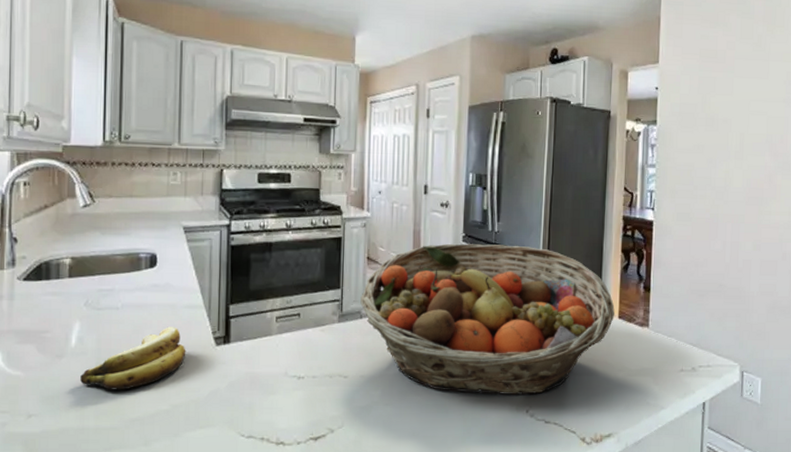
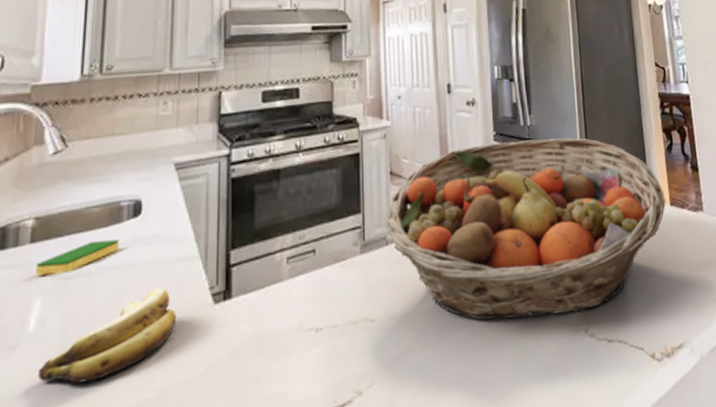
dish sponge: none [74,283,139,305] -> present [36,239,119,276]

